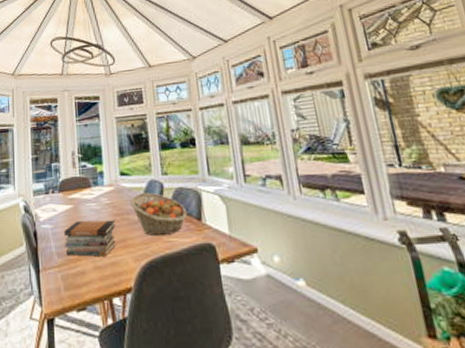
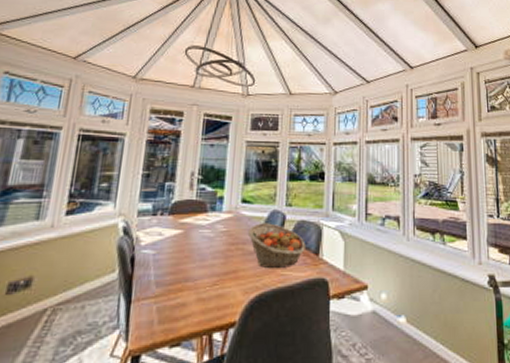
book stack: present [64,220,116,258] -> none [166,247,229,289]

